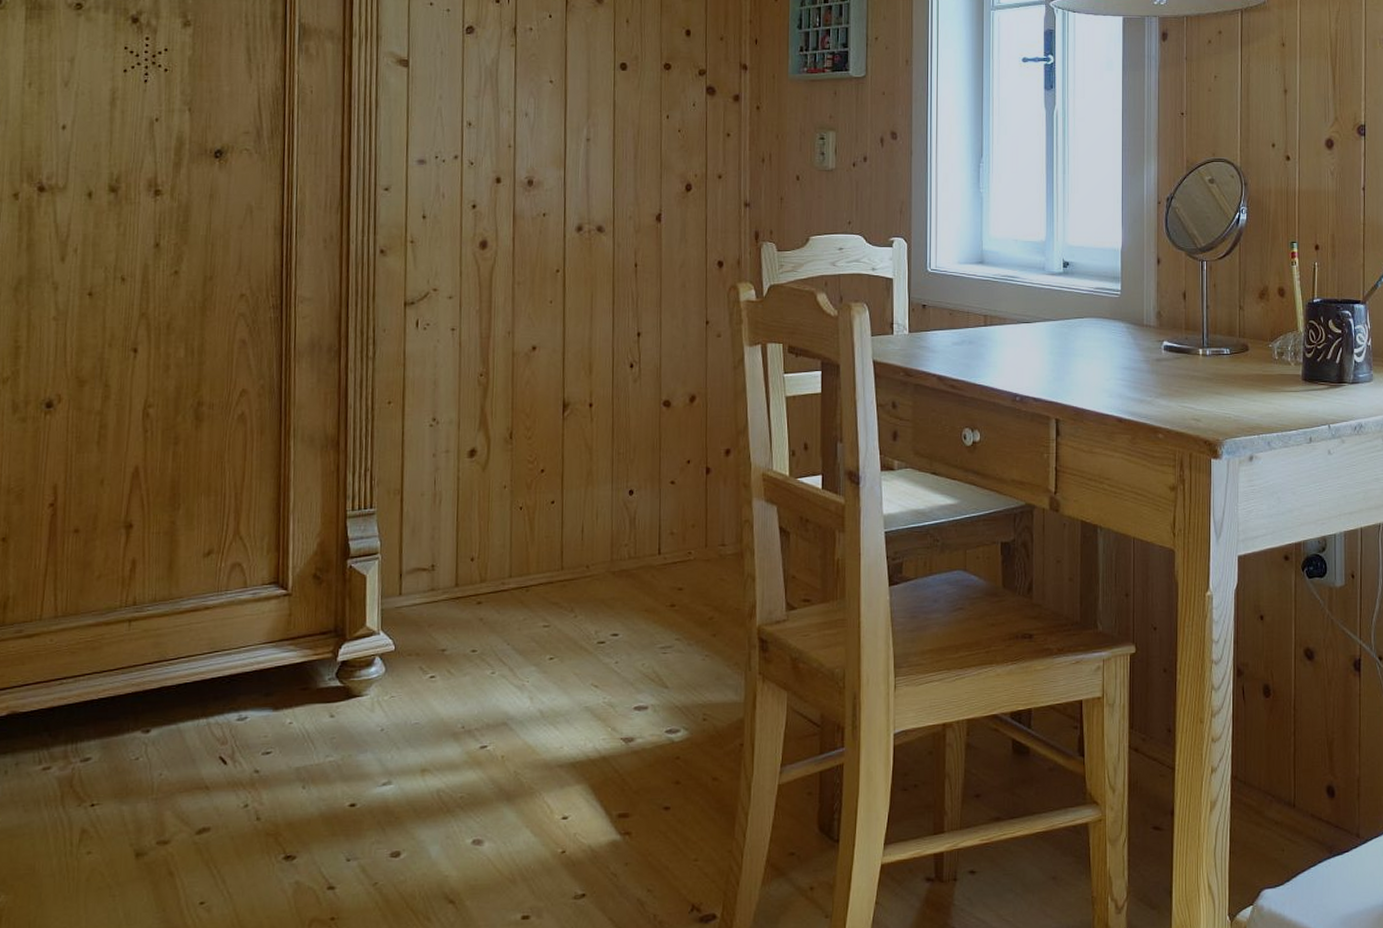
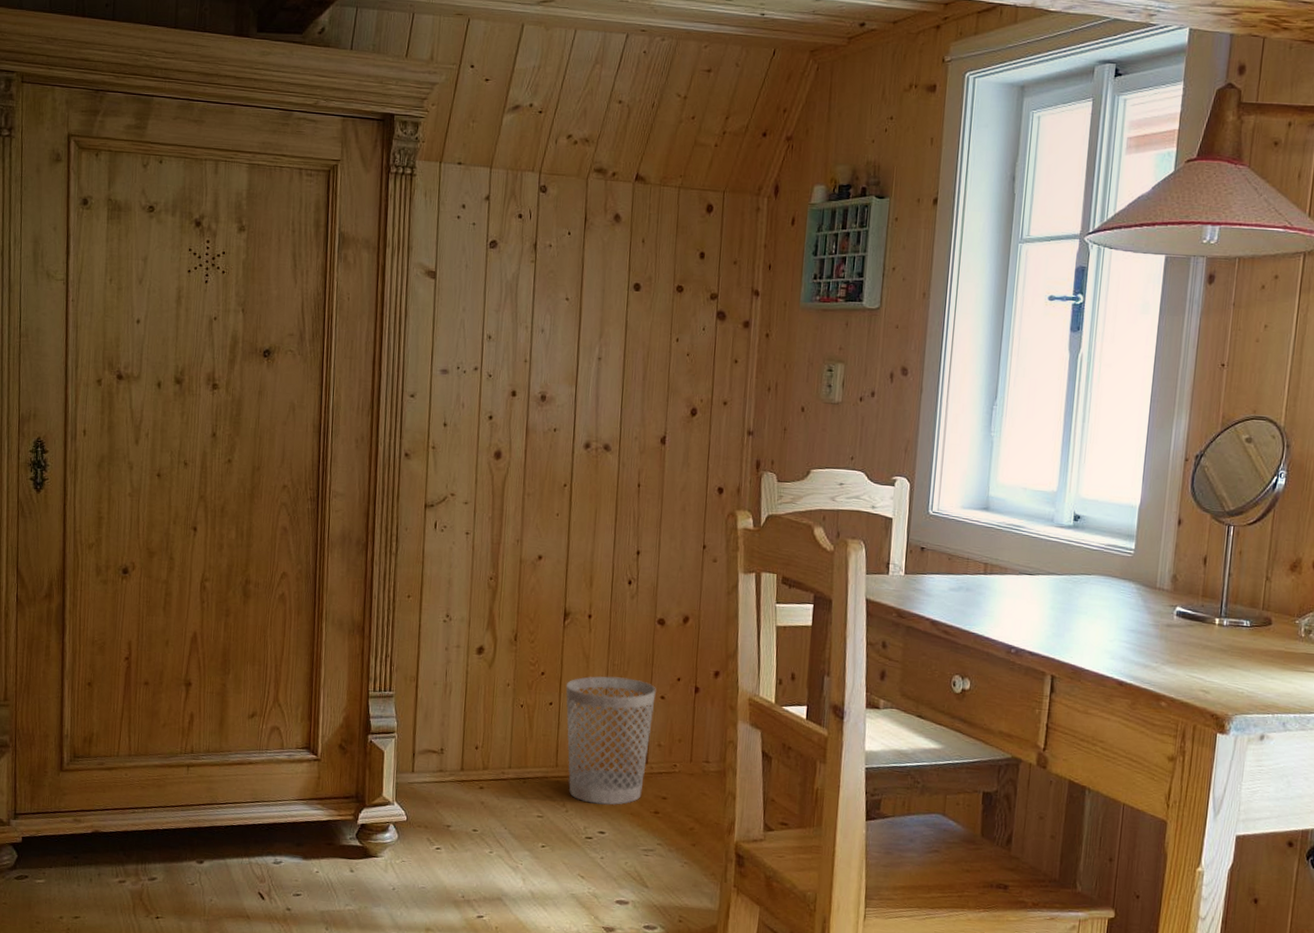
wastebasket: none [568,466,665,605] -> present [565,676,656,805]

